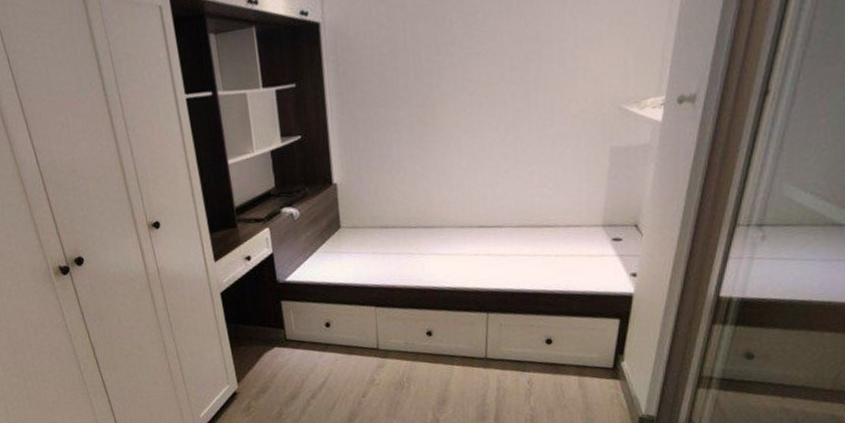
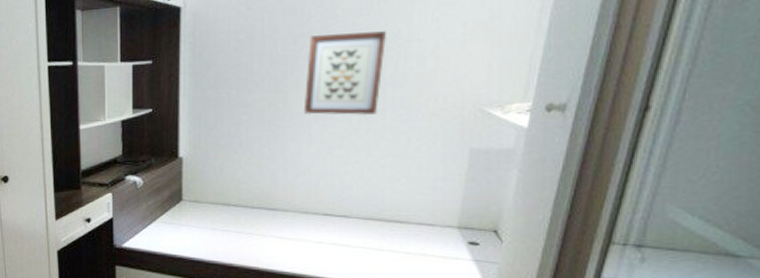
wall art: none [452,33,528,128] -> present [303,31,387,116]

